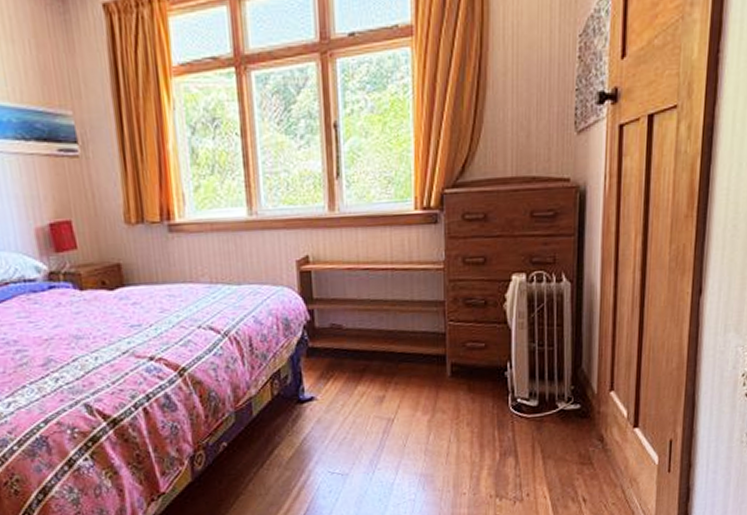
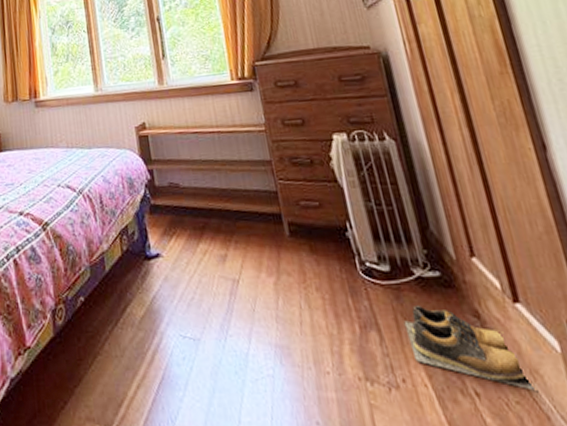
shoes: none [539,433,629,494] -> present [403,304,535,391]

